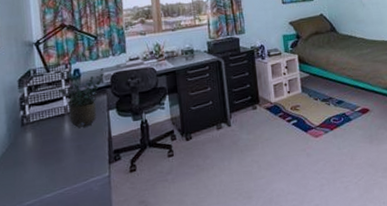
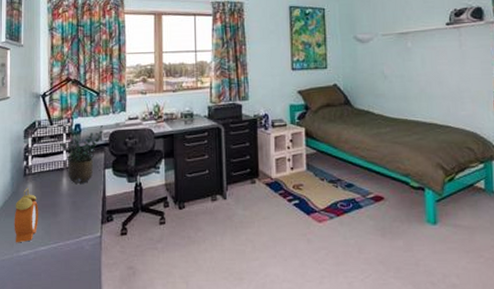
alarm clock: none [14,137,42,194] -> present [14,188,39,243]

